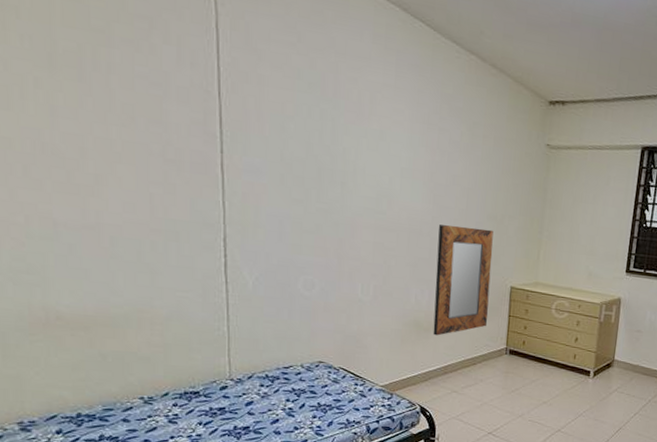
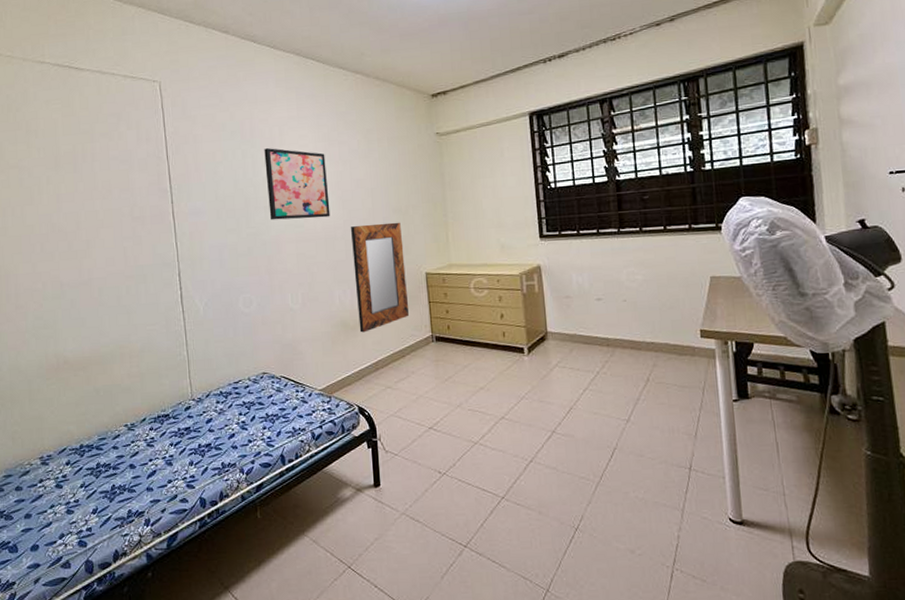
wall art: none [346,113,422,210] -> present [264,147,330,220]

